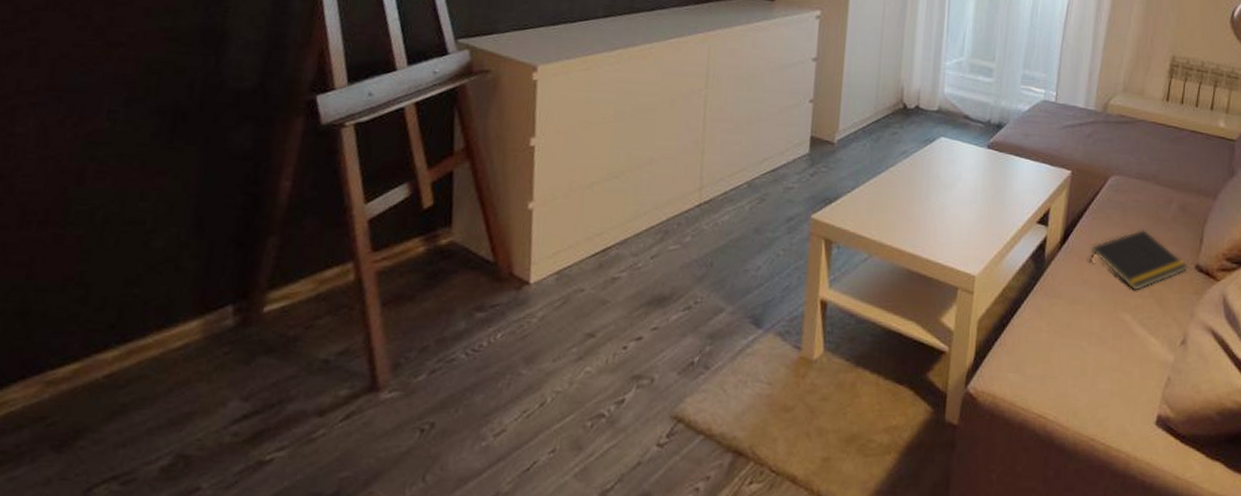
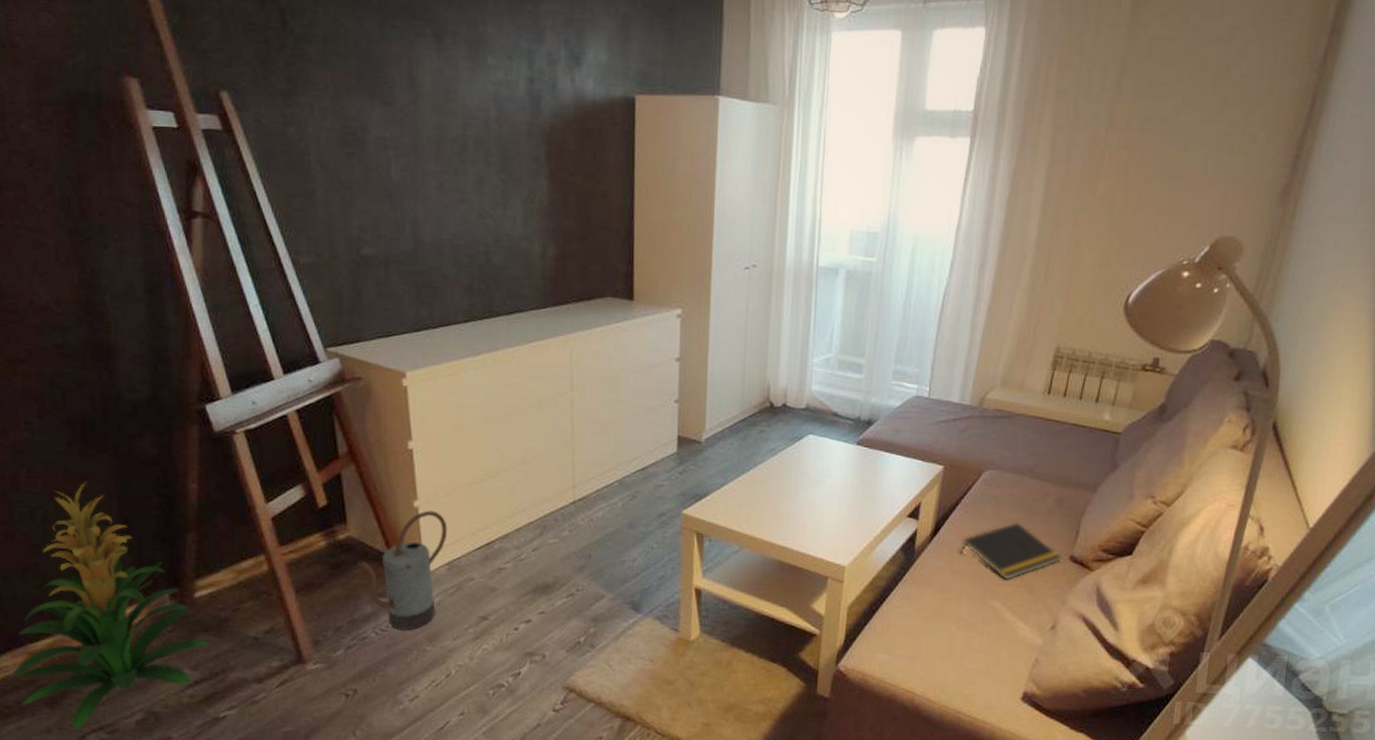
indoor plant: none [18,177,272,481] -> present [13,481,211,731]
watering can: none [456,213,562,350] -> present [357,510,448,631]

